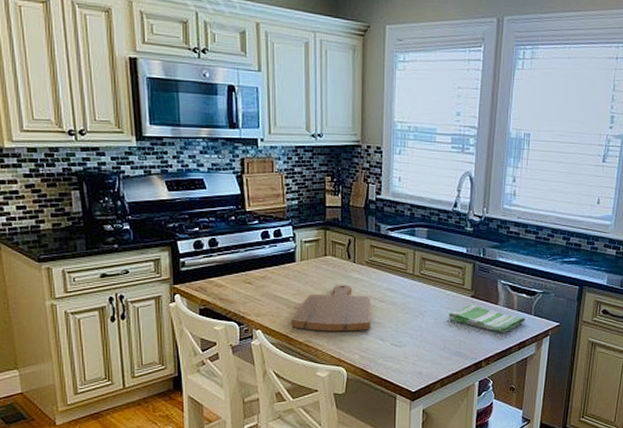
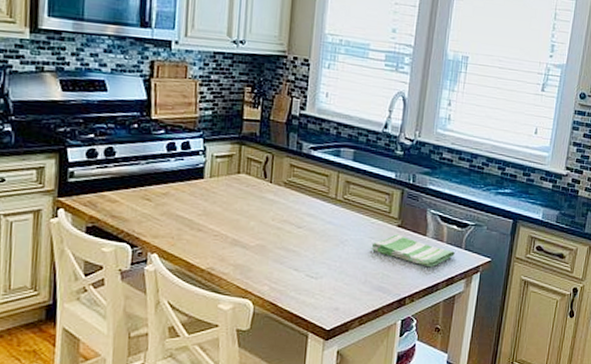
cutting board: present [291,285,371,332] -> none [193,206,286,259]

